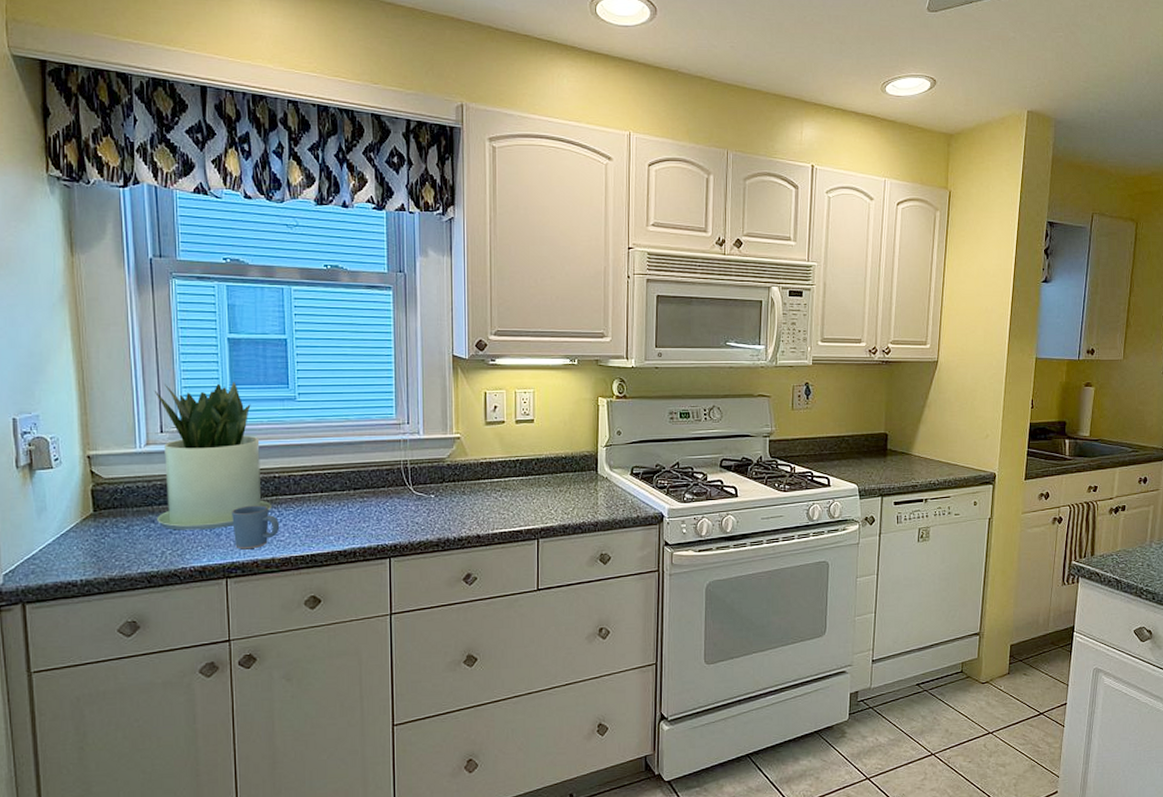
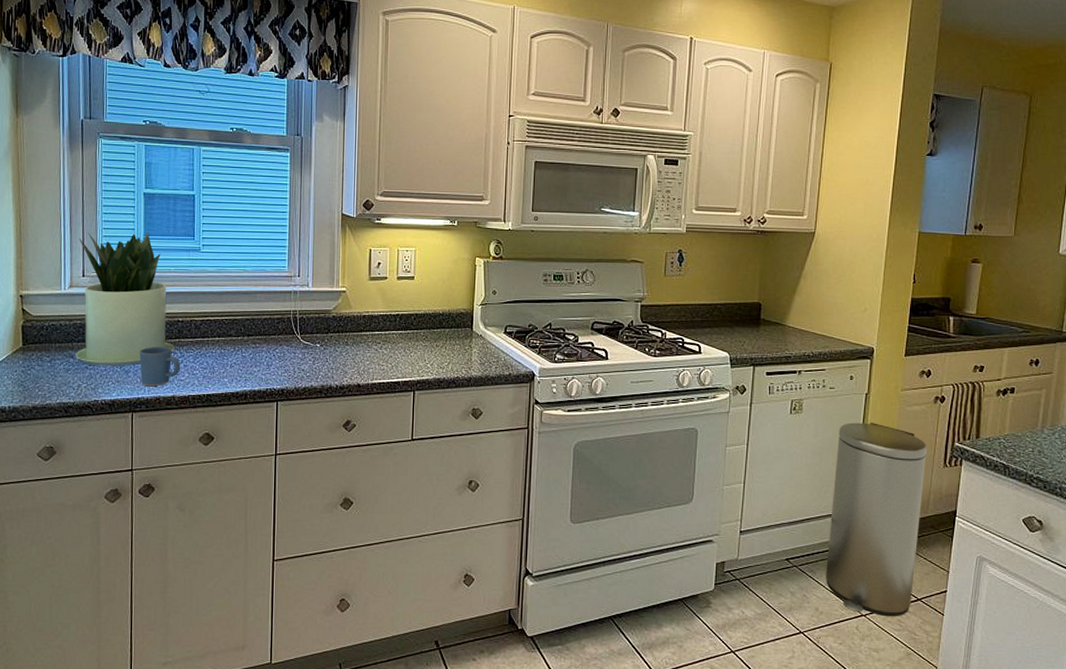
pedal bin: none [955,546,1046,732] -> present [826,422,927,616]

